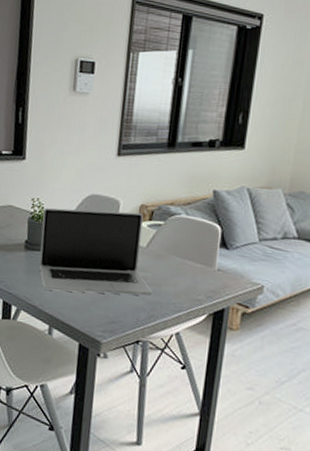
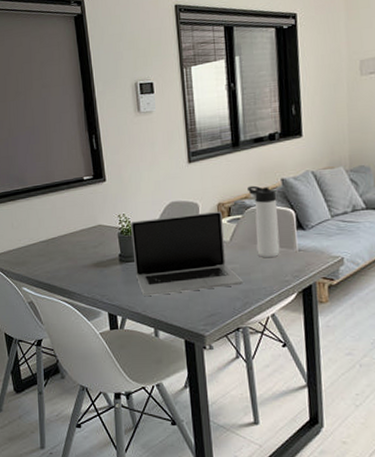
thermos bottle: none [173,192,205,272] -> present [248,185,280,257]

